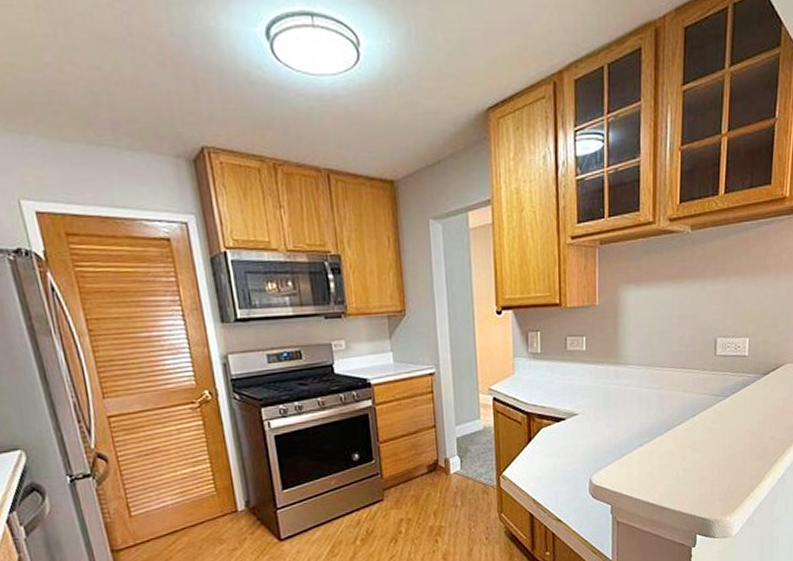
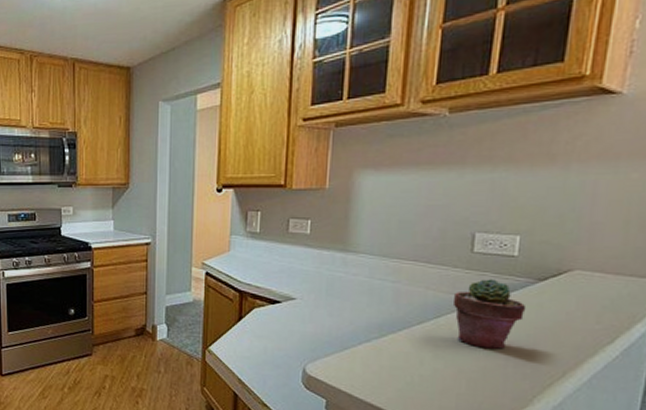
potted succulent: none [705,377,756,439] -> present [454,279,527,349]

